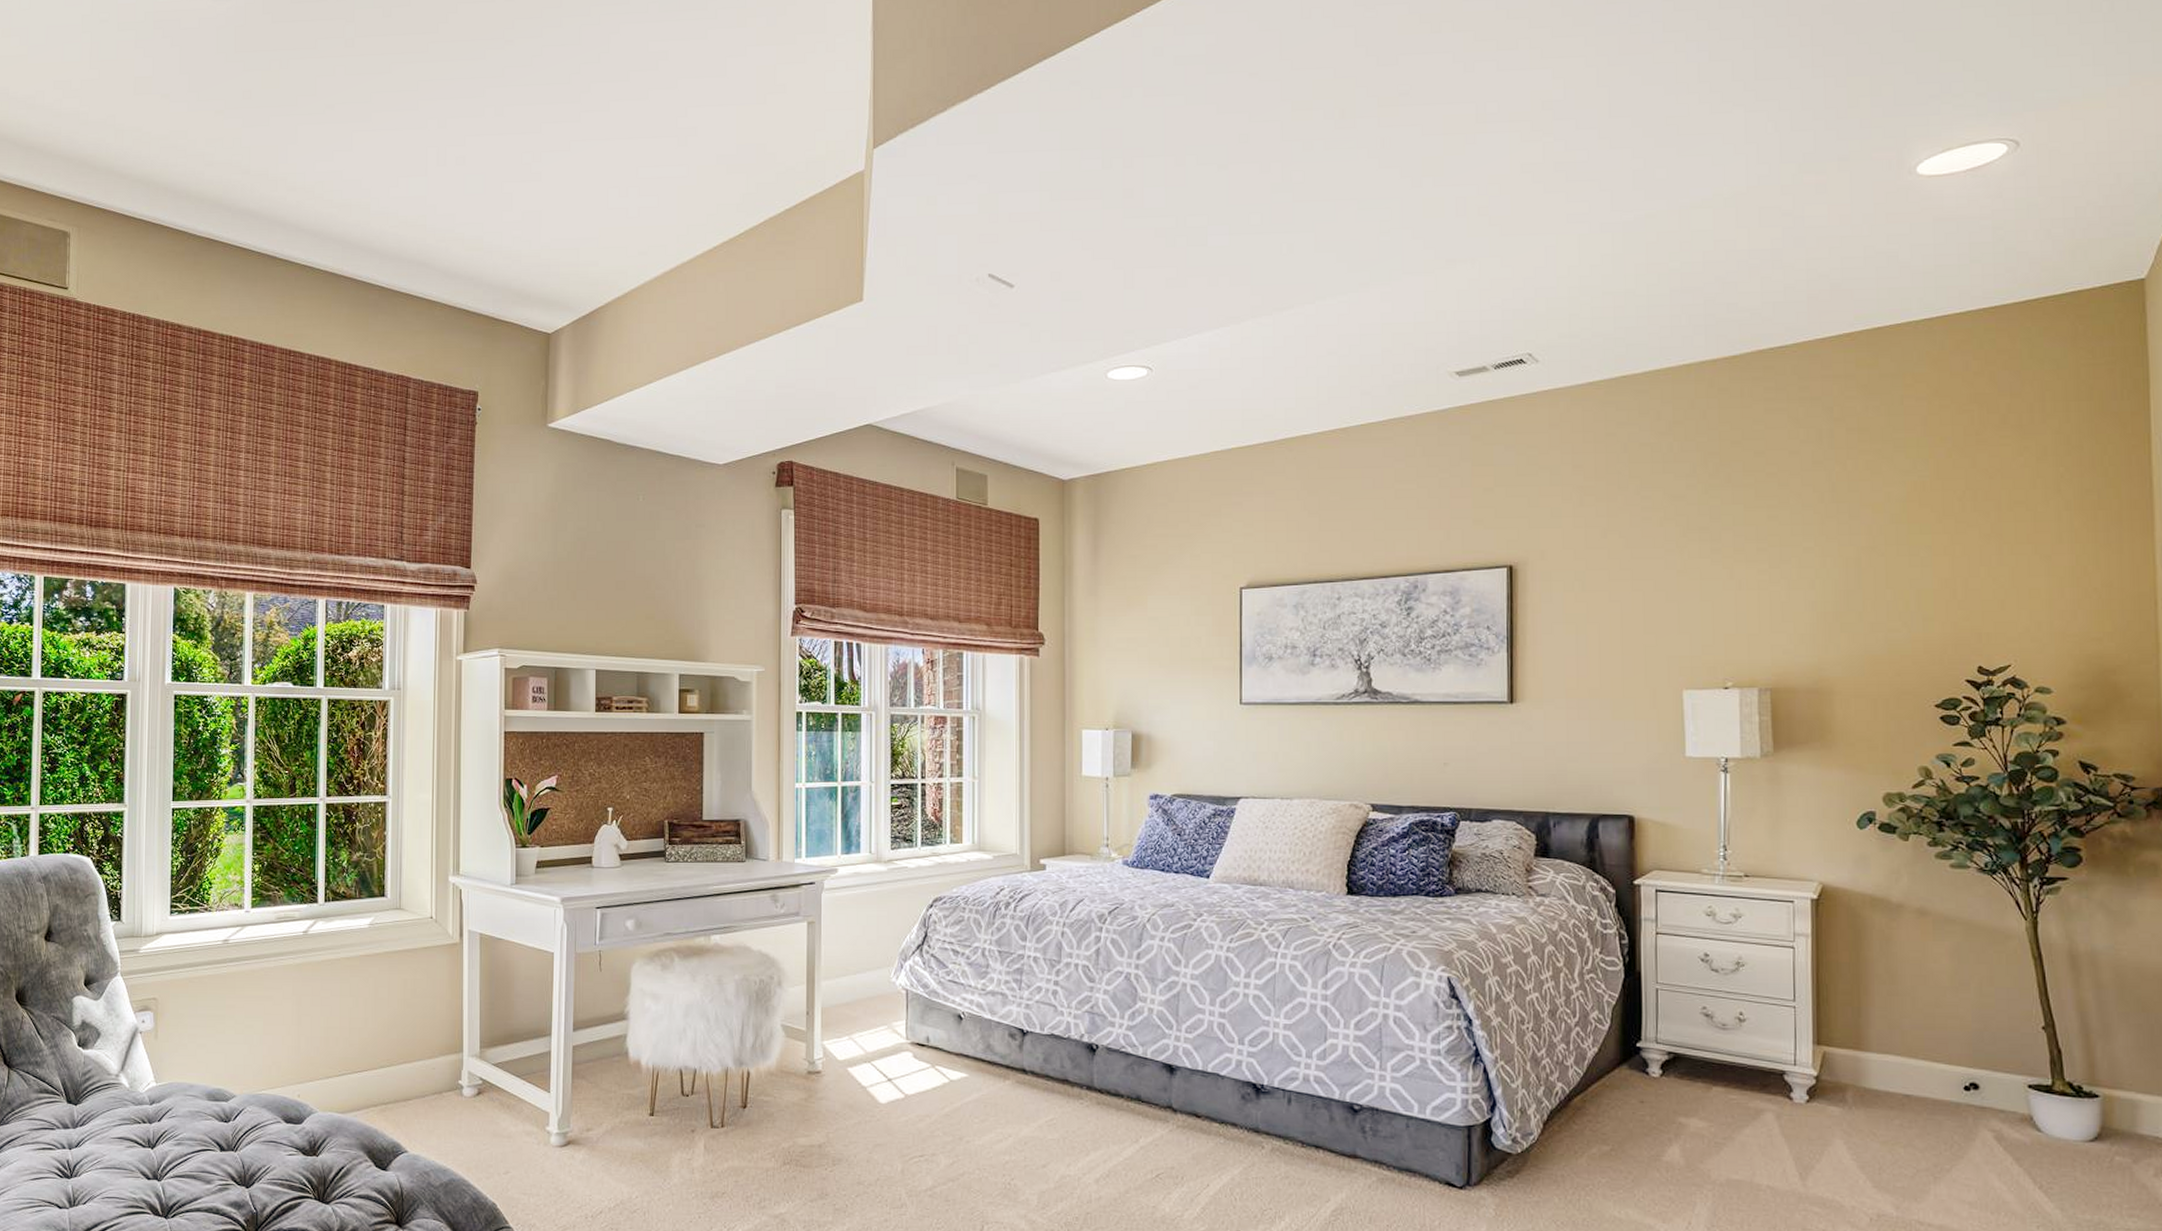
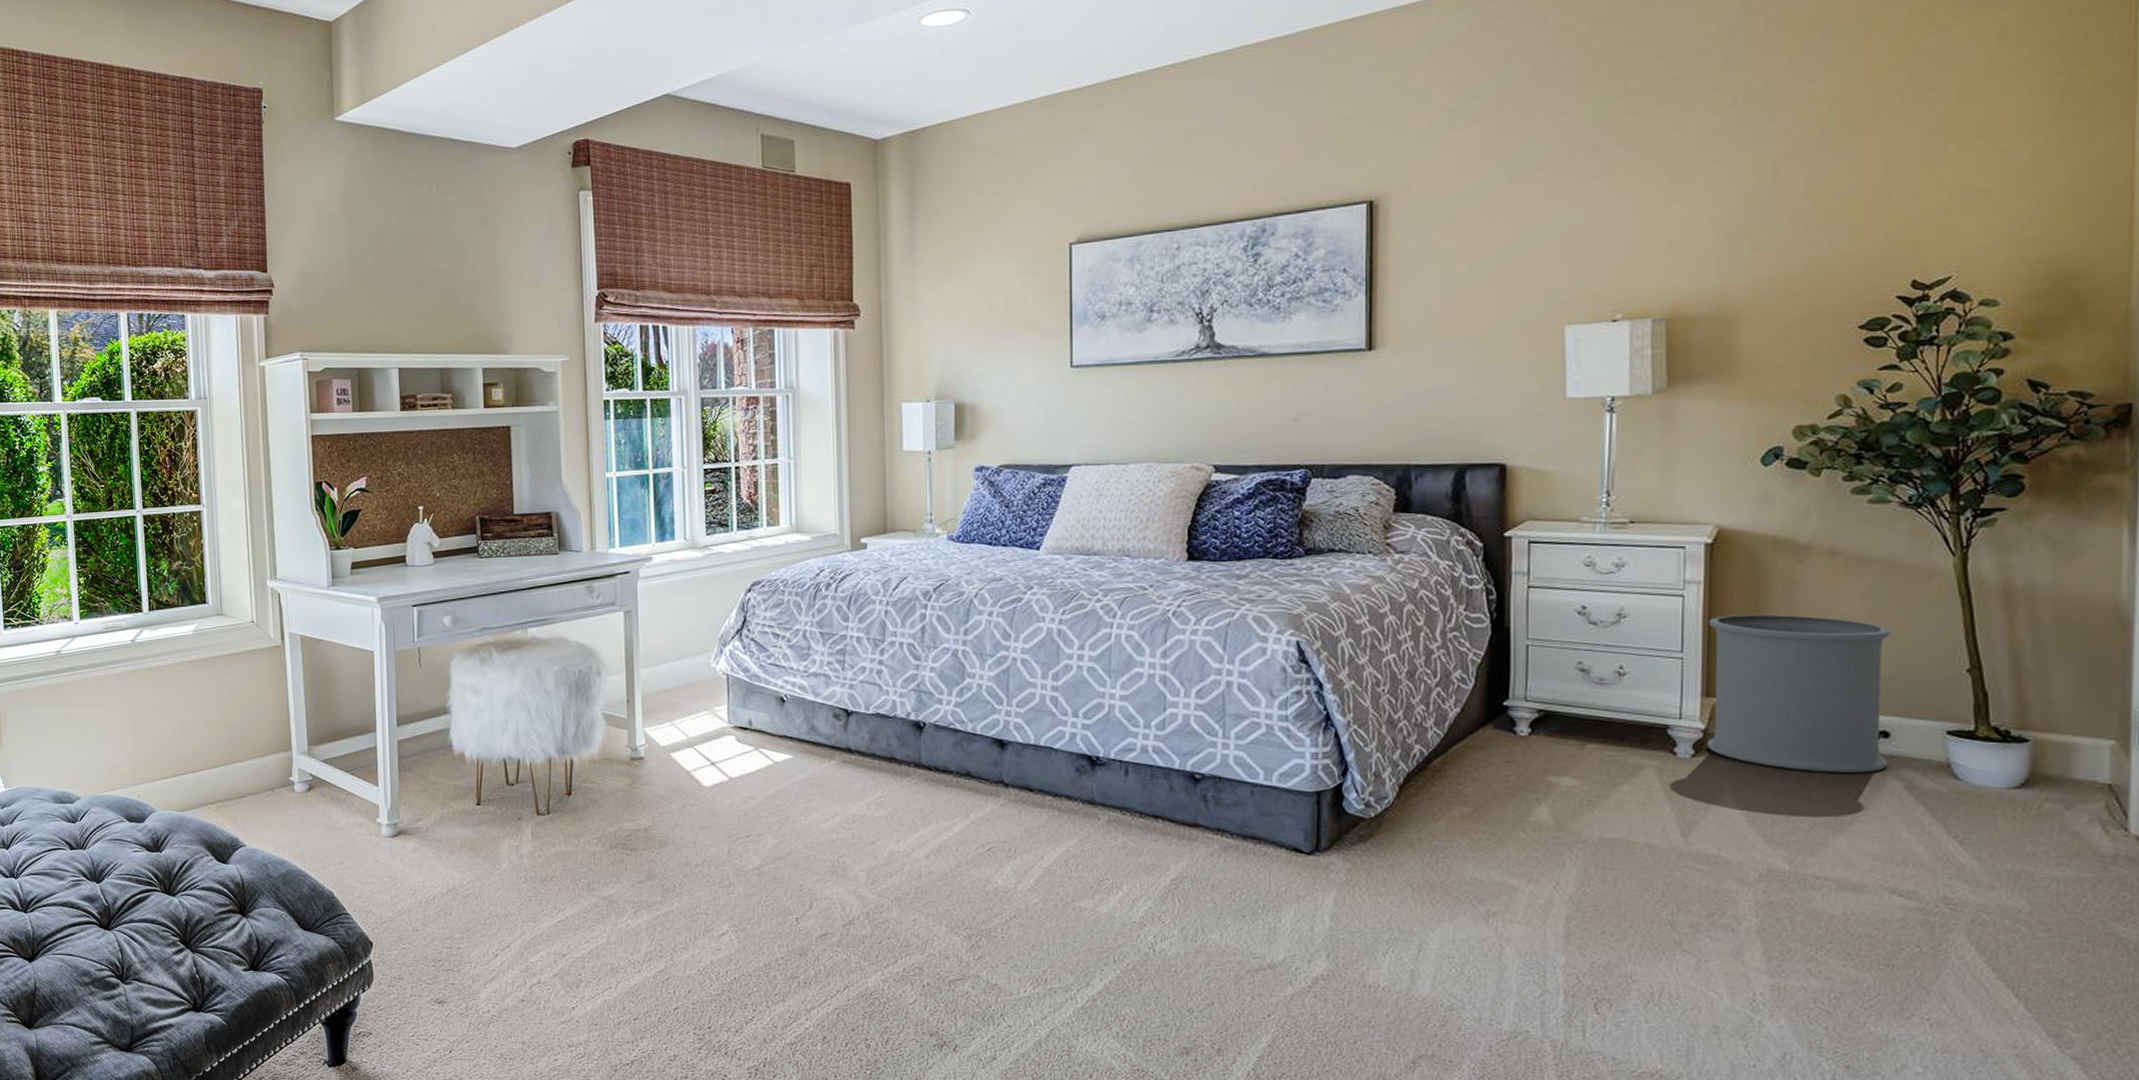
waste bin: none [1817,967,1979,1122] -> present [1708,614,1890,773]

